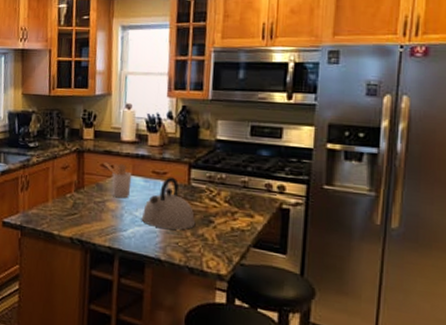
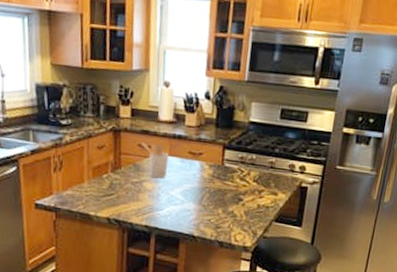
kettle: present [141,177,196,230] -> none [177,157,227,208]

